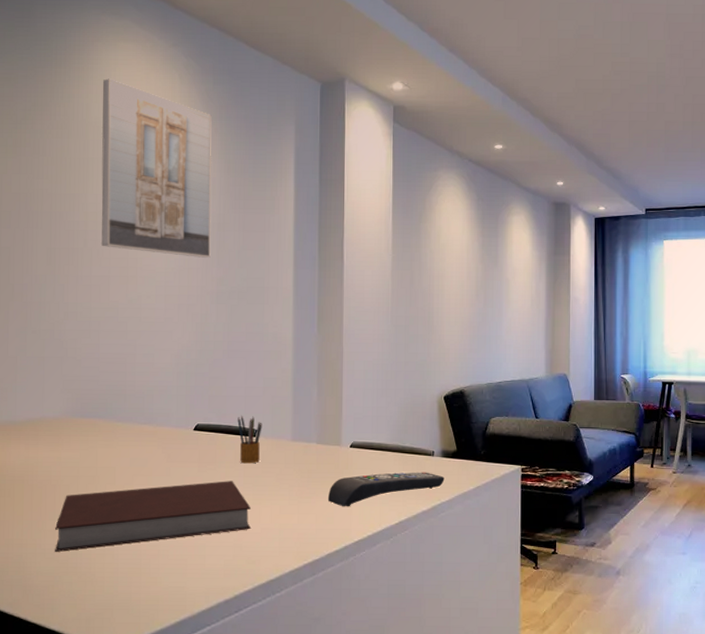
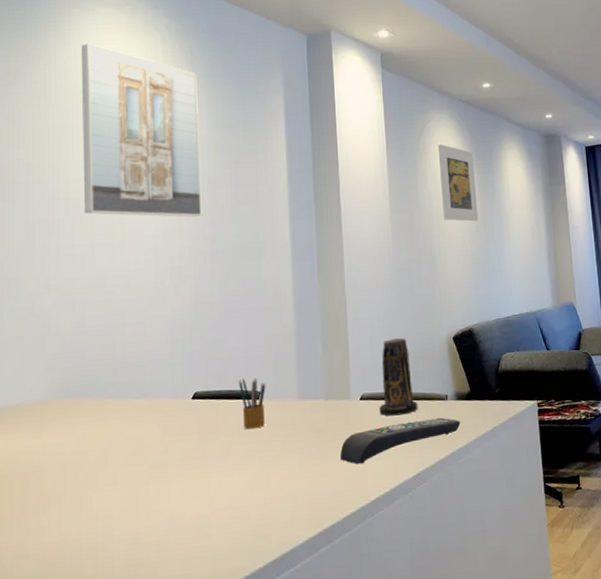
notebook: present [55,481,252,552] -> none [40,449,260,552]
candle: none [368,393,405,466] -> present [379,338,418,416]
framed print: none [444,204,479,285] -> present [438,144,479,222]

